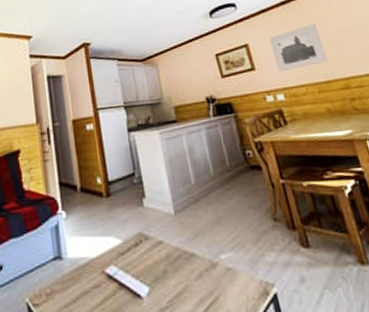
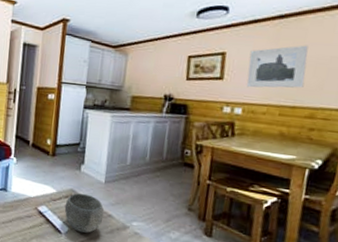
bowl: none [136,234,186,290] -> present [64,193,104,233]

